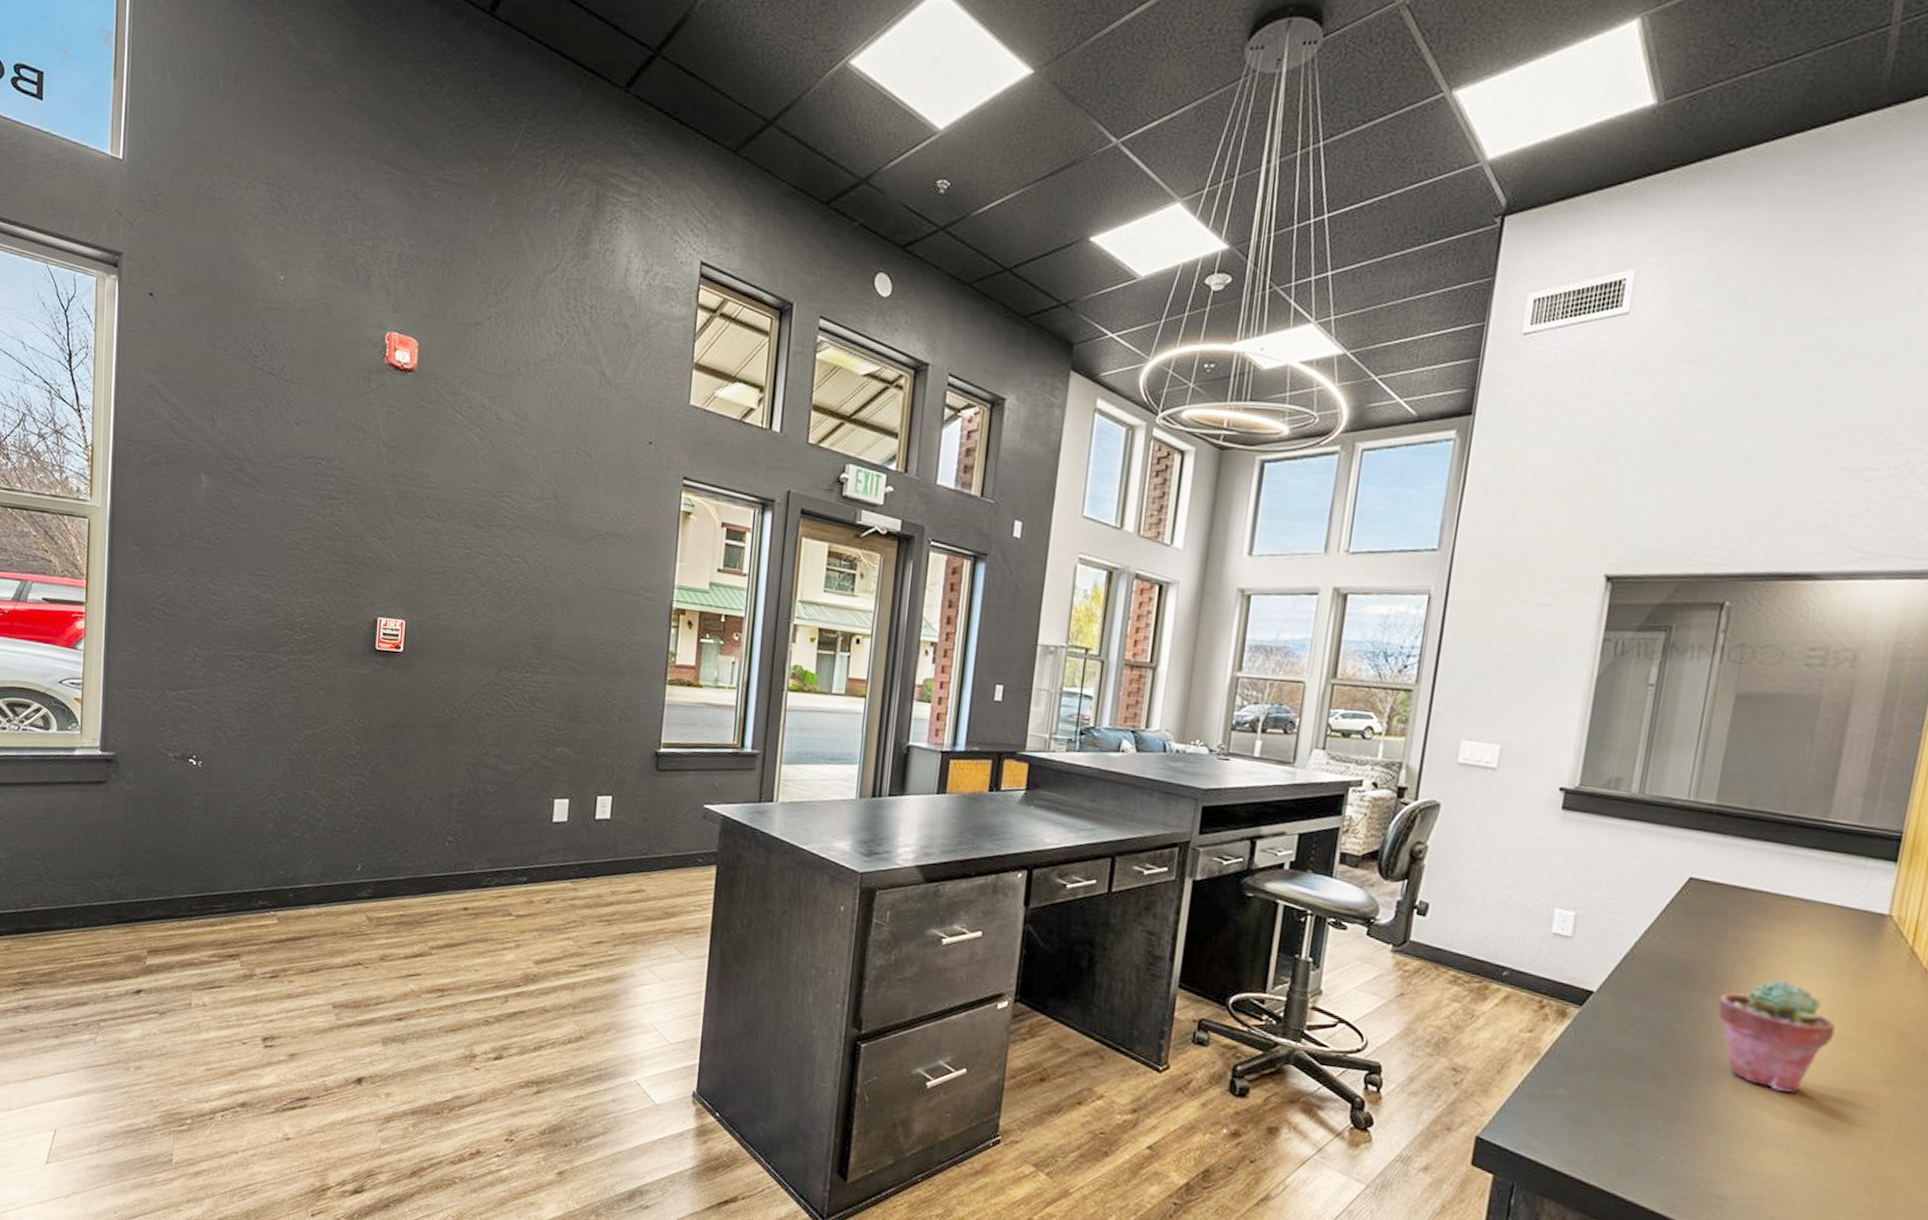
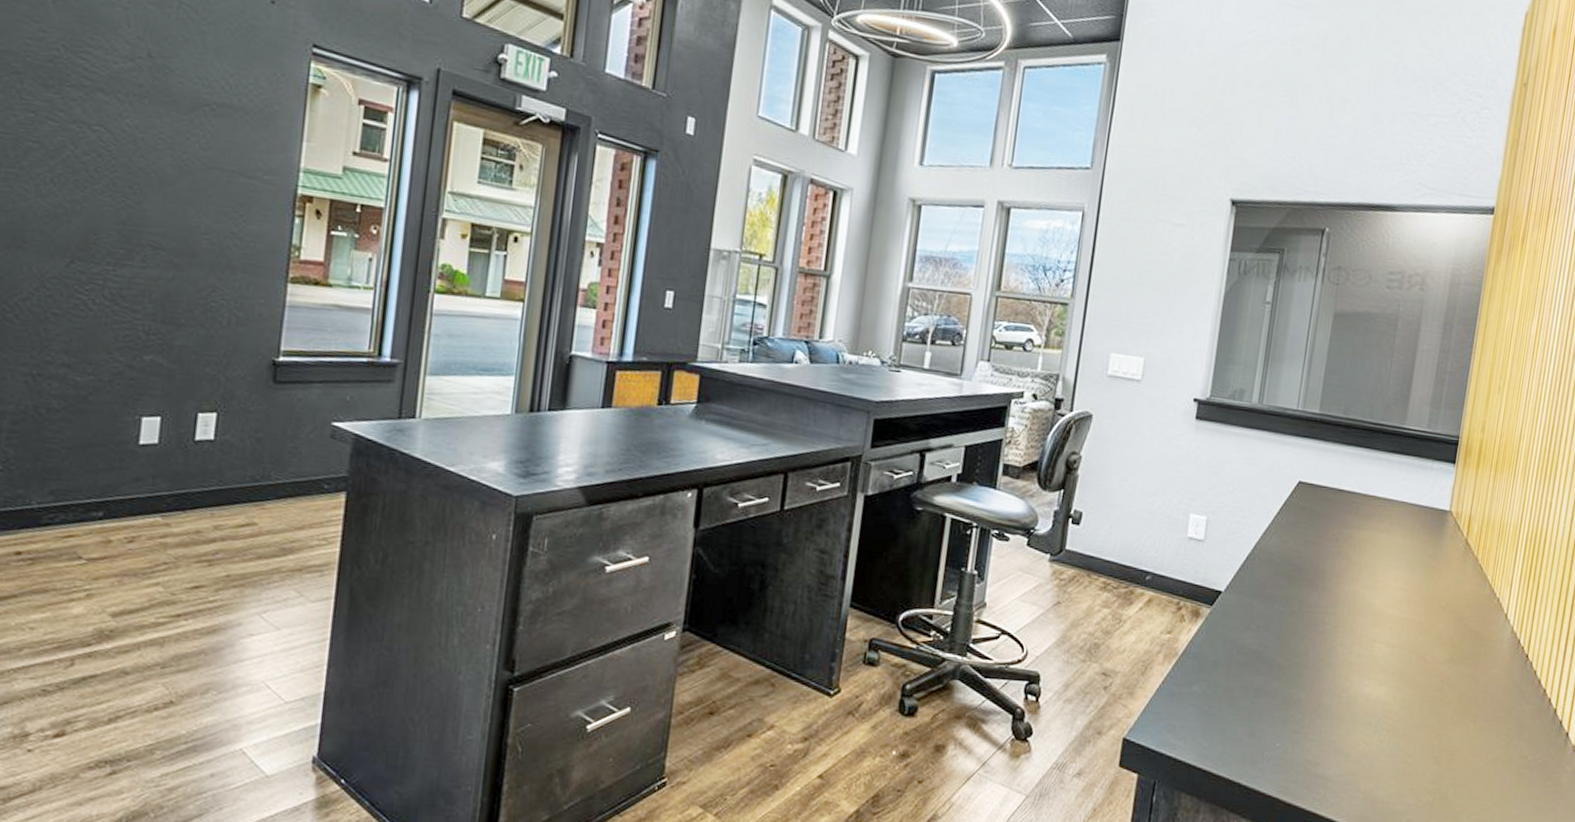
potted succulent: present [1718,980,1836,1093] -> none [1321,573,1411,676]

